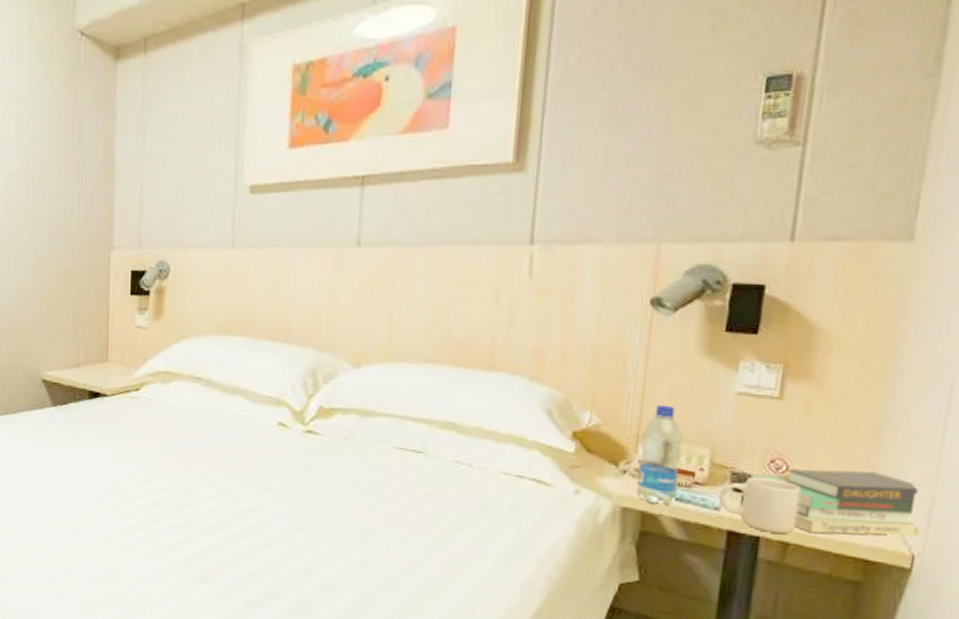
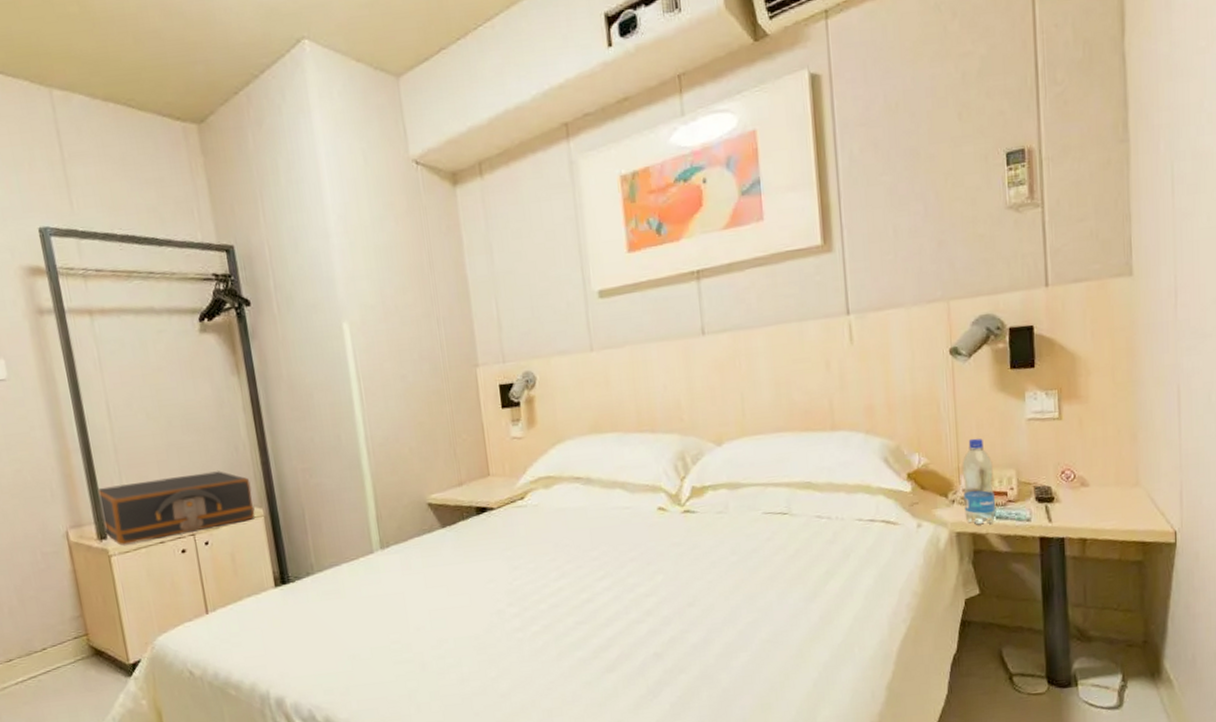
cup: present [718,476,801,534] -> none [1028,486,1089,533]
books: present [750,469,925,536] -> none [1048,468,1180,528]

